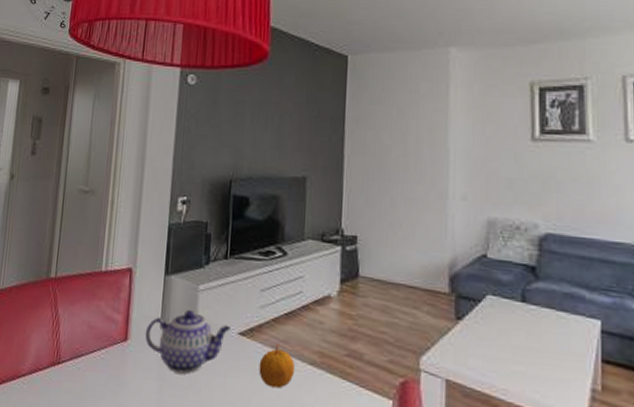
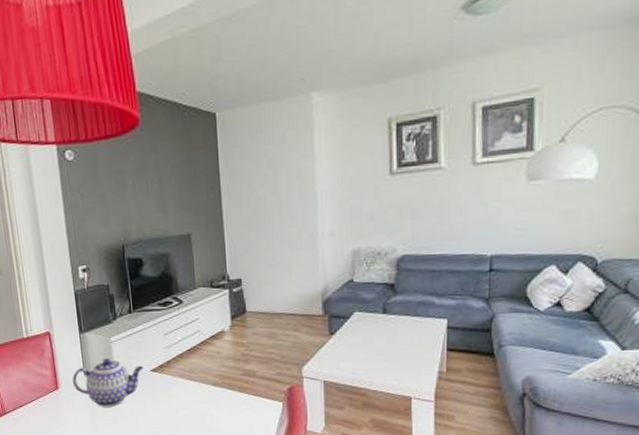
fruit: present [258,344,296,389] -> none [171,374,202,407]

